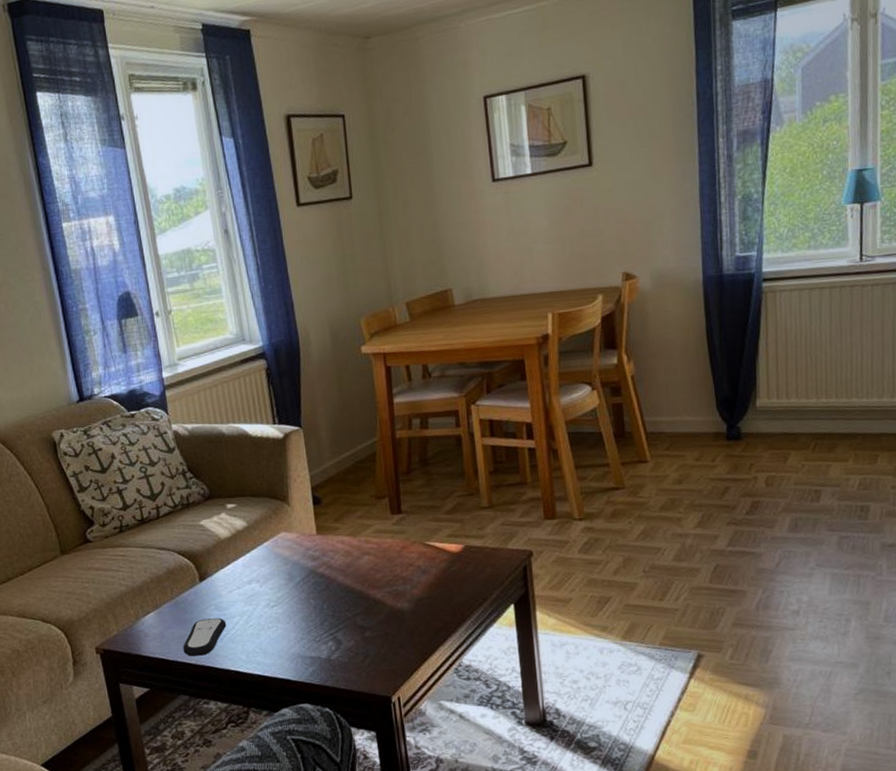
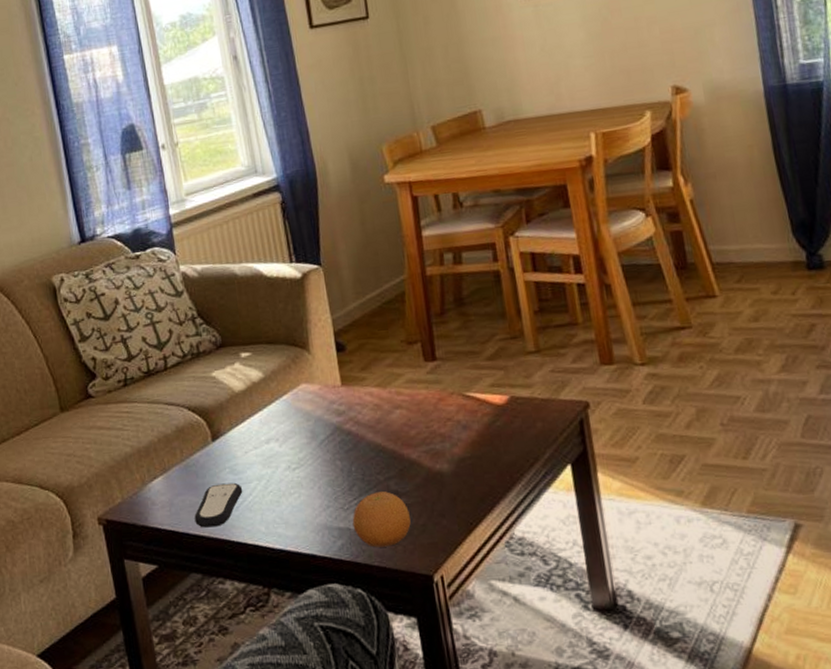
fruit: none [322,626,374,673] -> present [352,491,411,548]

